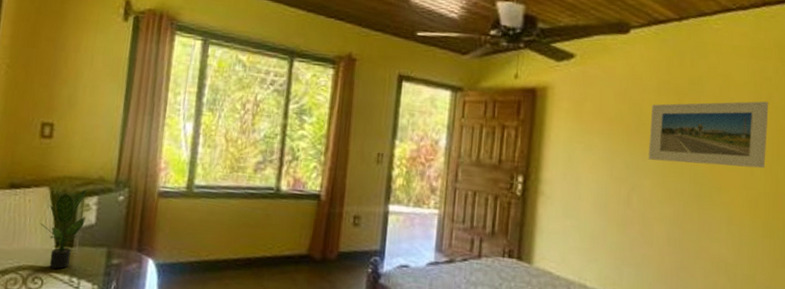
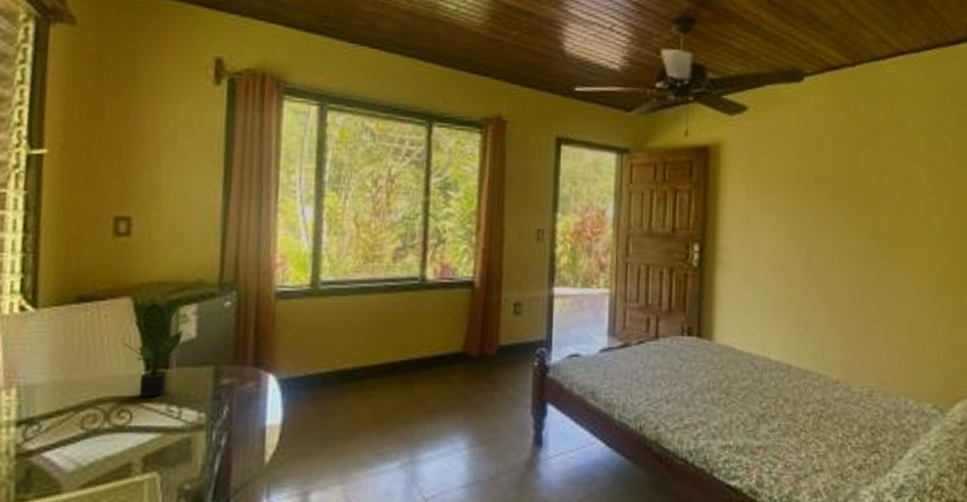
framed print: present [648,101,769,169] -> none [827,149,943,220]

